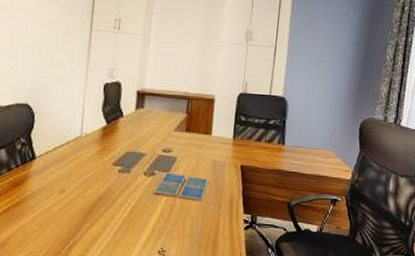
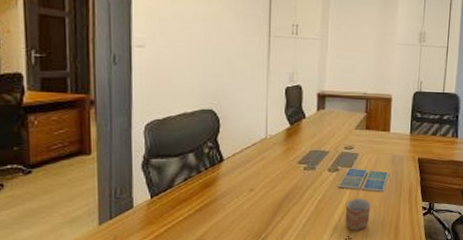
mug: none [159,206,188,243] -> present [345,198,371,231]

